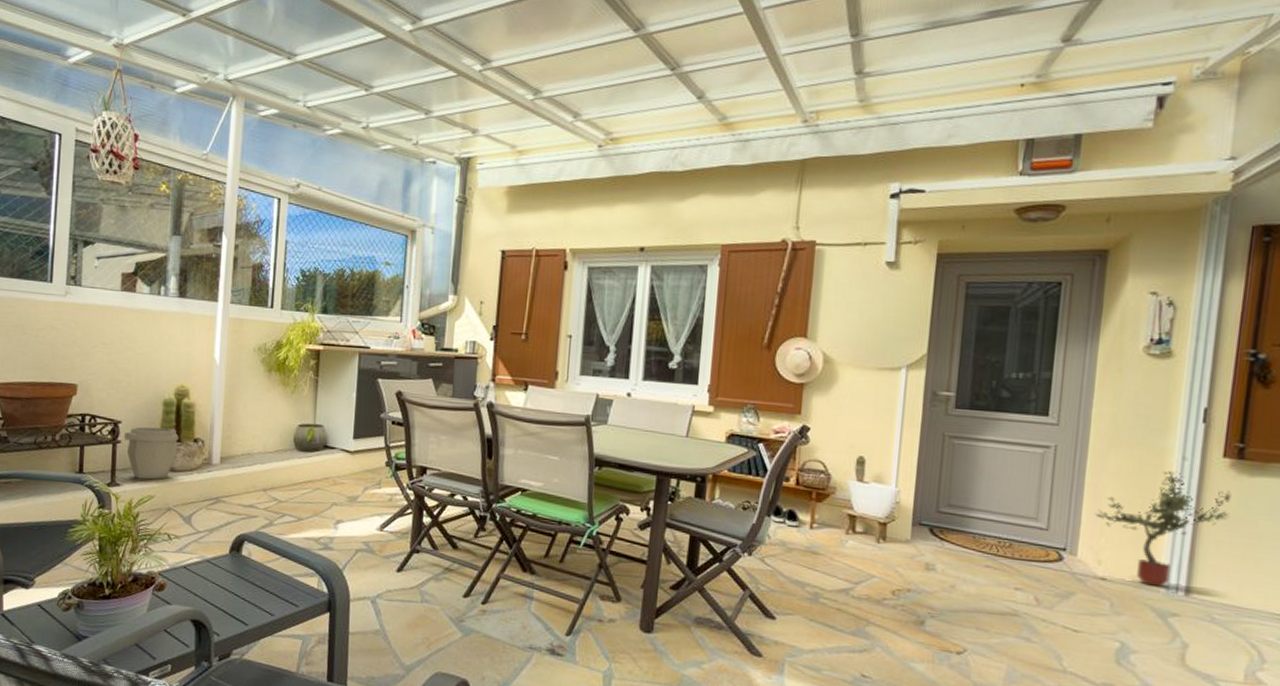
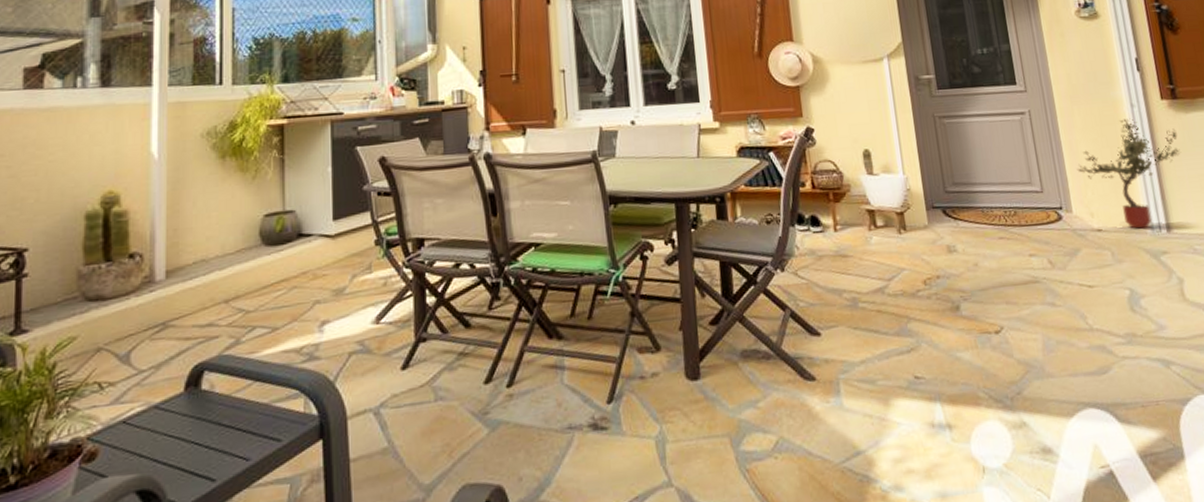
flowerpot: present [123,426,180,480] -> none [31,246,109,319]

